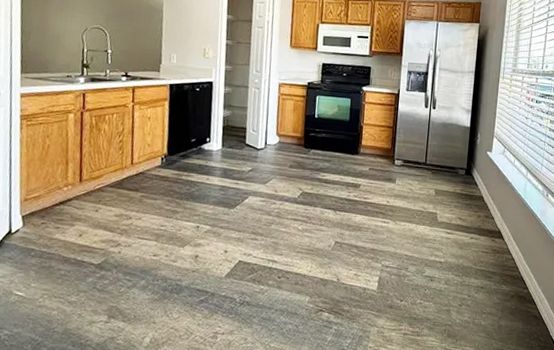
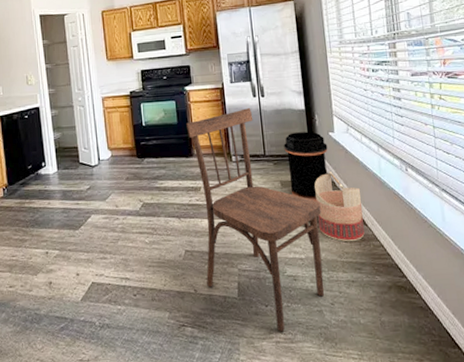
dining chair: none [350,117,467,326] -> present [185,108,325,332]
trash can: none [443,146,484,212] -> present [284,131,328,202]
basket: none [461,187,505,253] -> present [314,172,365,242]

